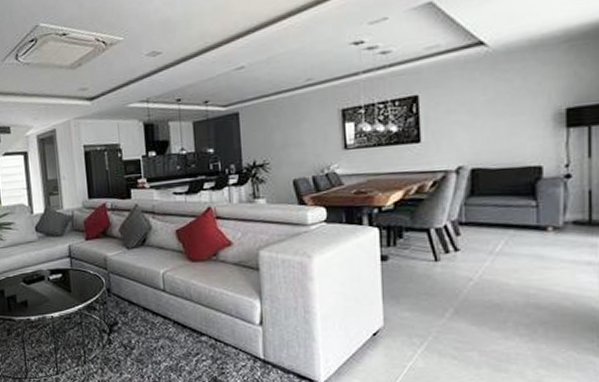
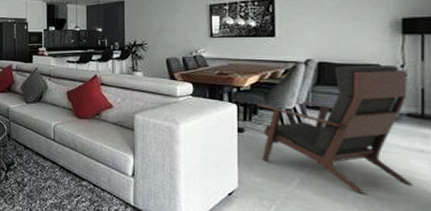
lounge chair: none [402,165,580,319] -> present [257,64,413,194]

